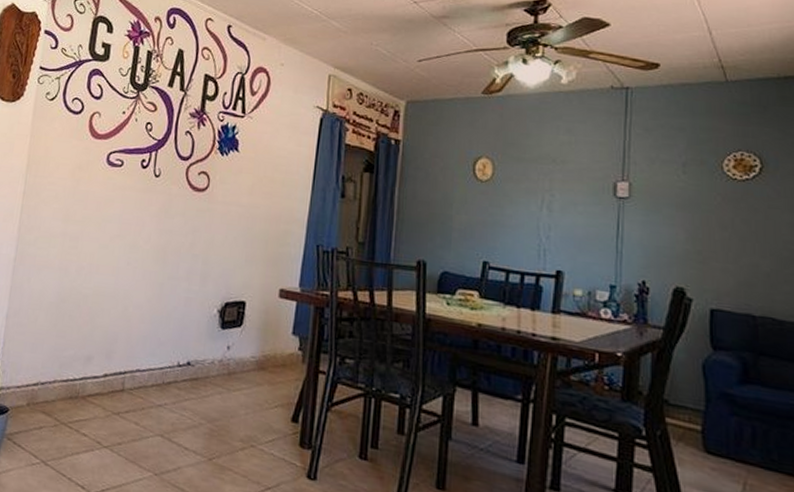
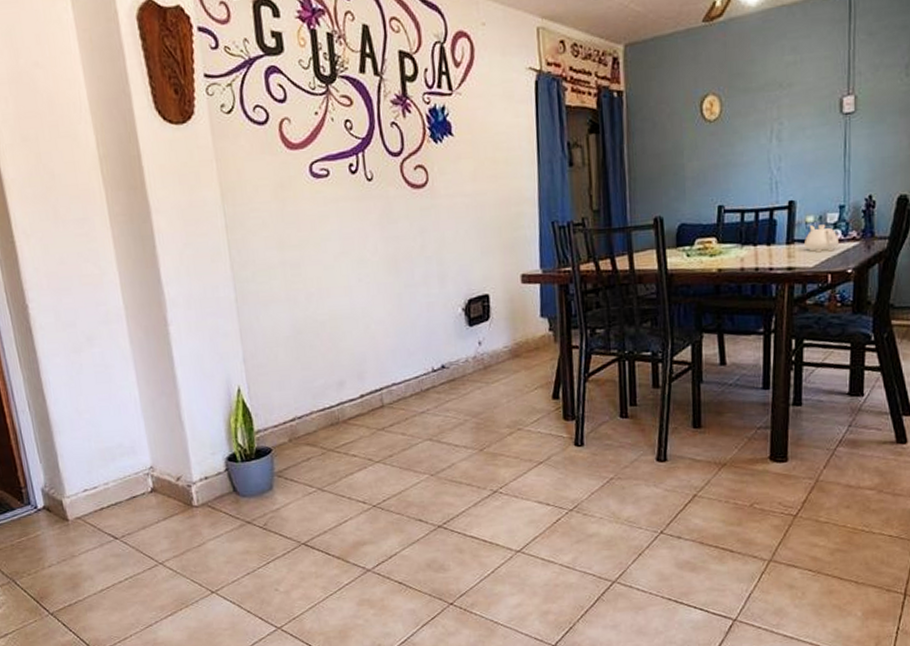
teapot: none [571,299,608,330] -> present [805,224,839,253]

